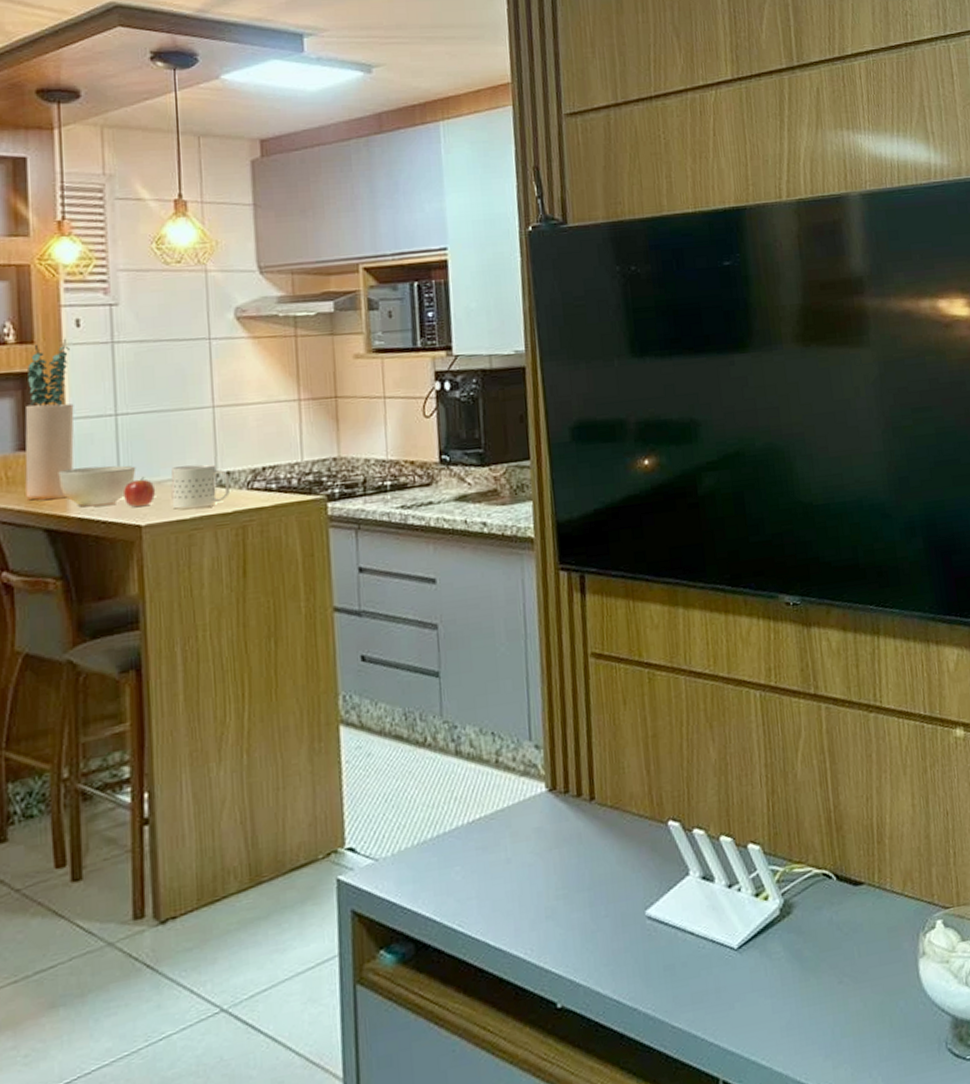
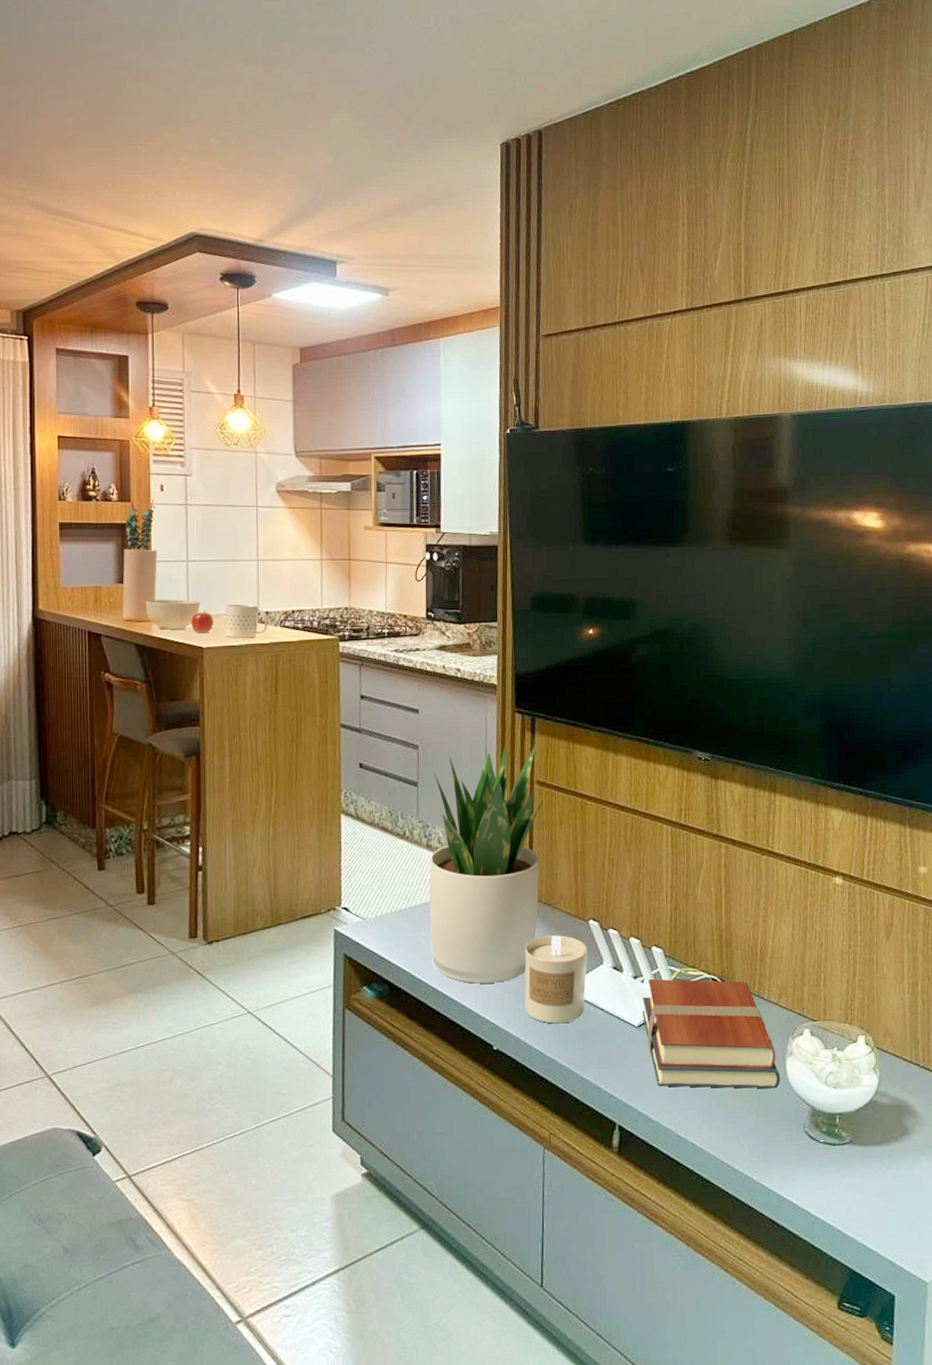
planter: none [460,608,604,925] -> present [429,745,545,984]
candle: none [589,845,670,963] -> present [524,935,588,1024]
books: none [740,871,914,1022] -> present [642,978,781,1089]

